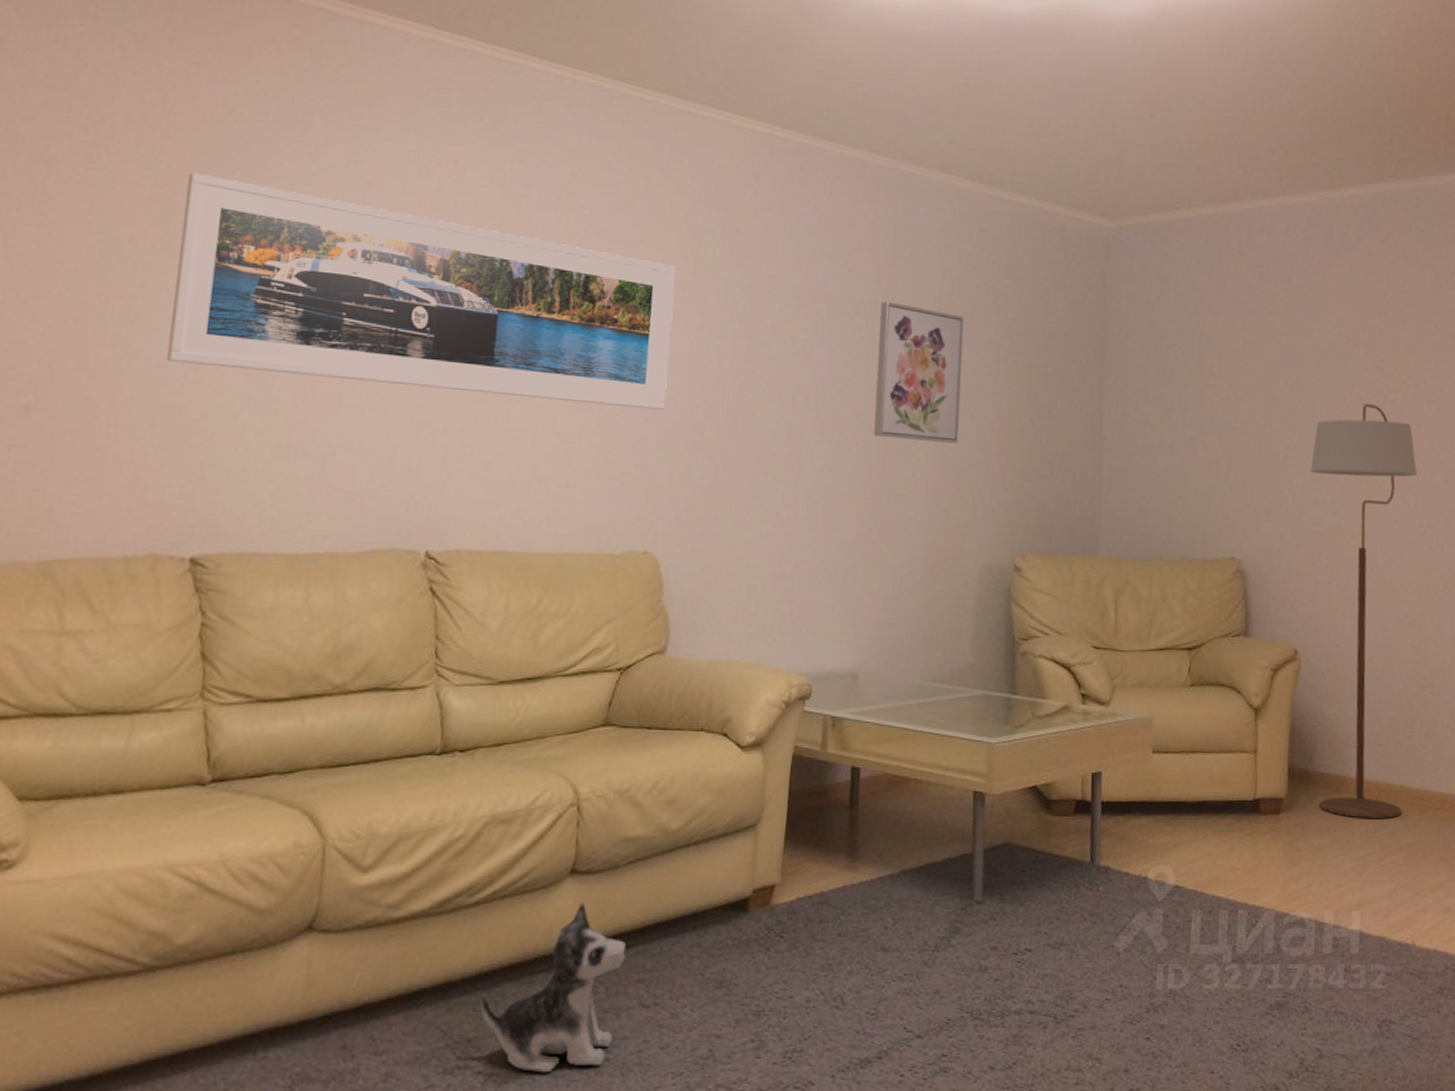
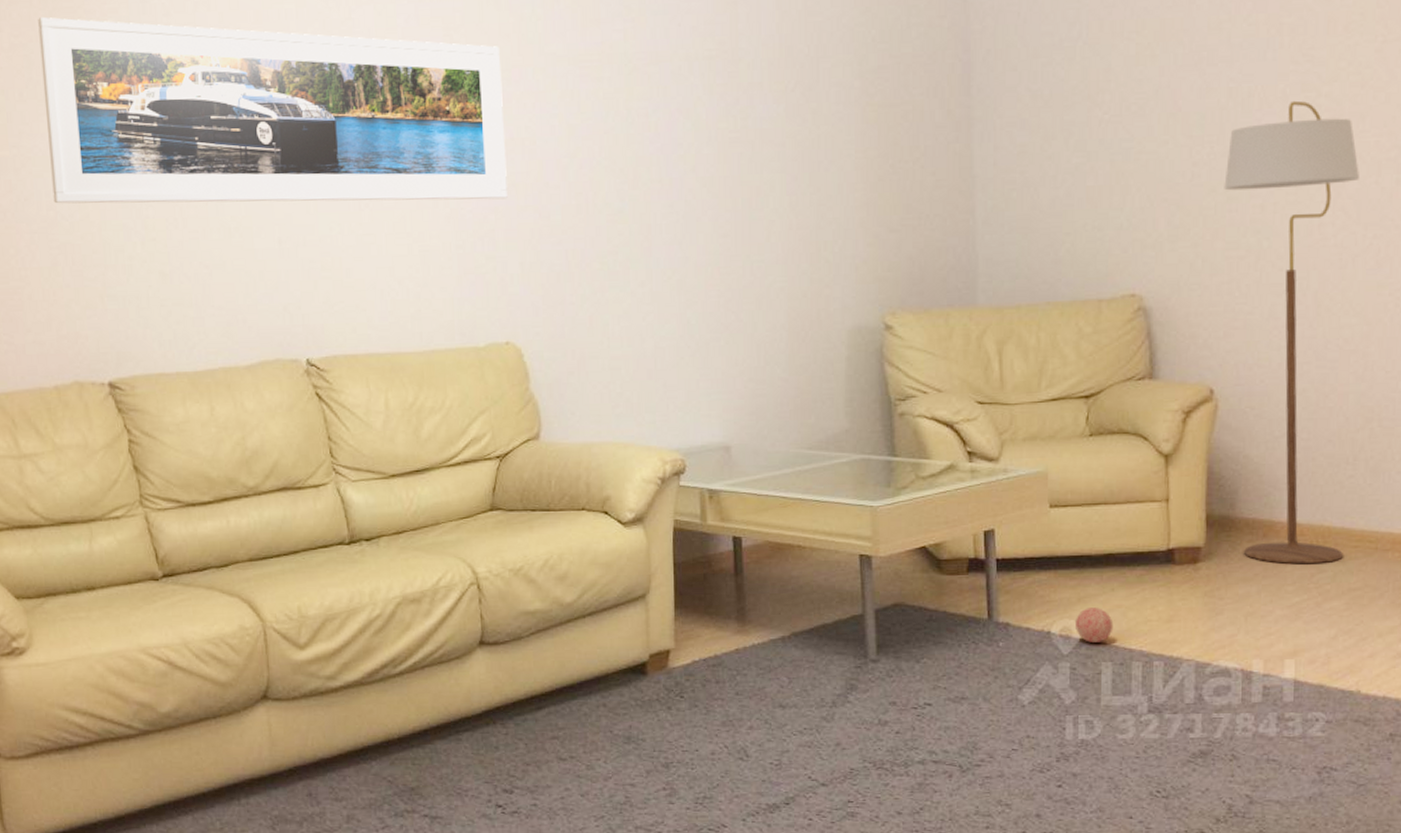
plush toy: present [480,901,627,1073] -> none [417,669,539,816]
wall art: present [873,301,964,444] -> none [716,54,814,203]
decorative ball: none [1170,854,1204,891] -> present [1076,608,1114,644]

